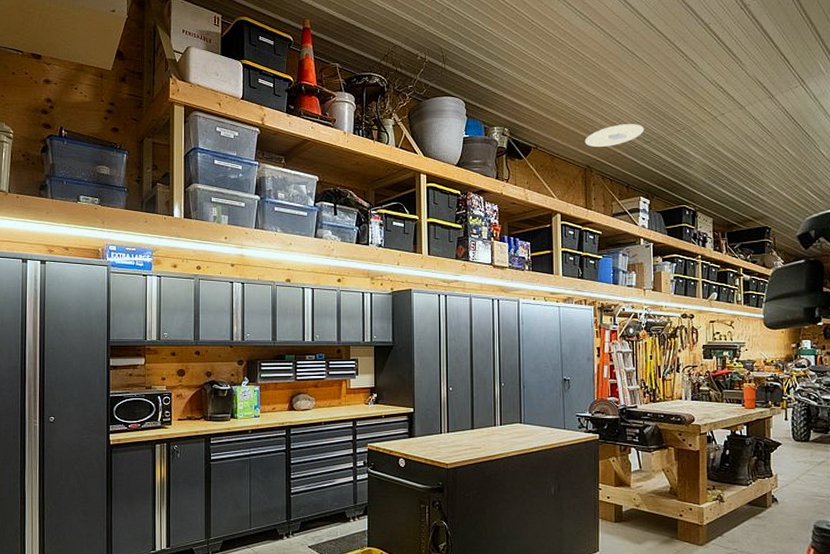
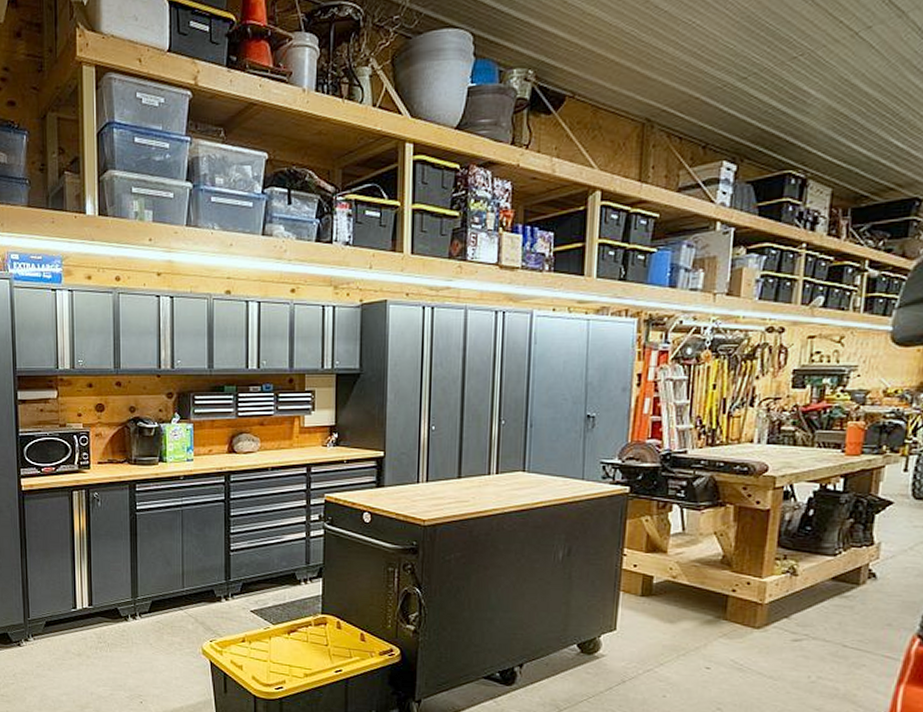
ceiling light: present [584,124,644,148] -> none [646,51,740,91]

